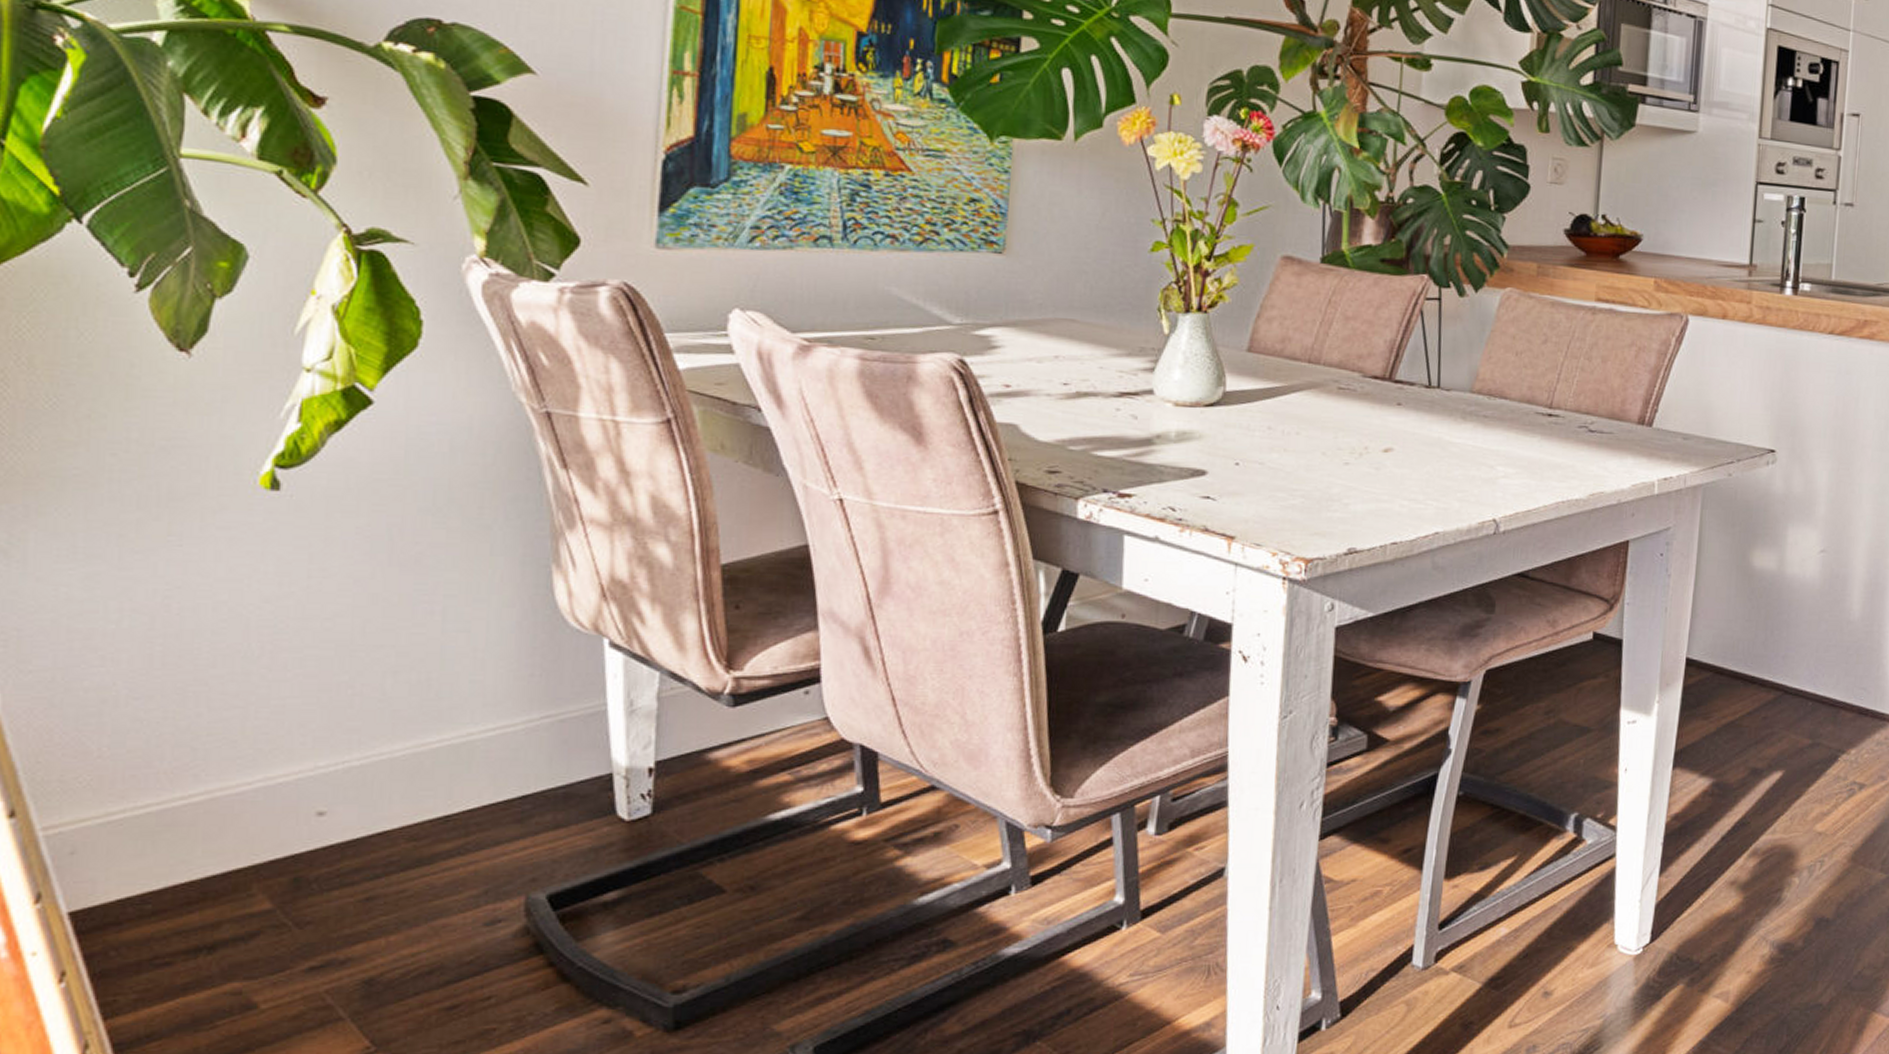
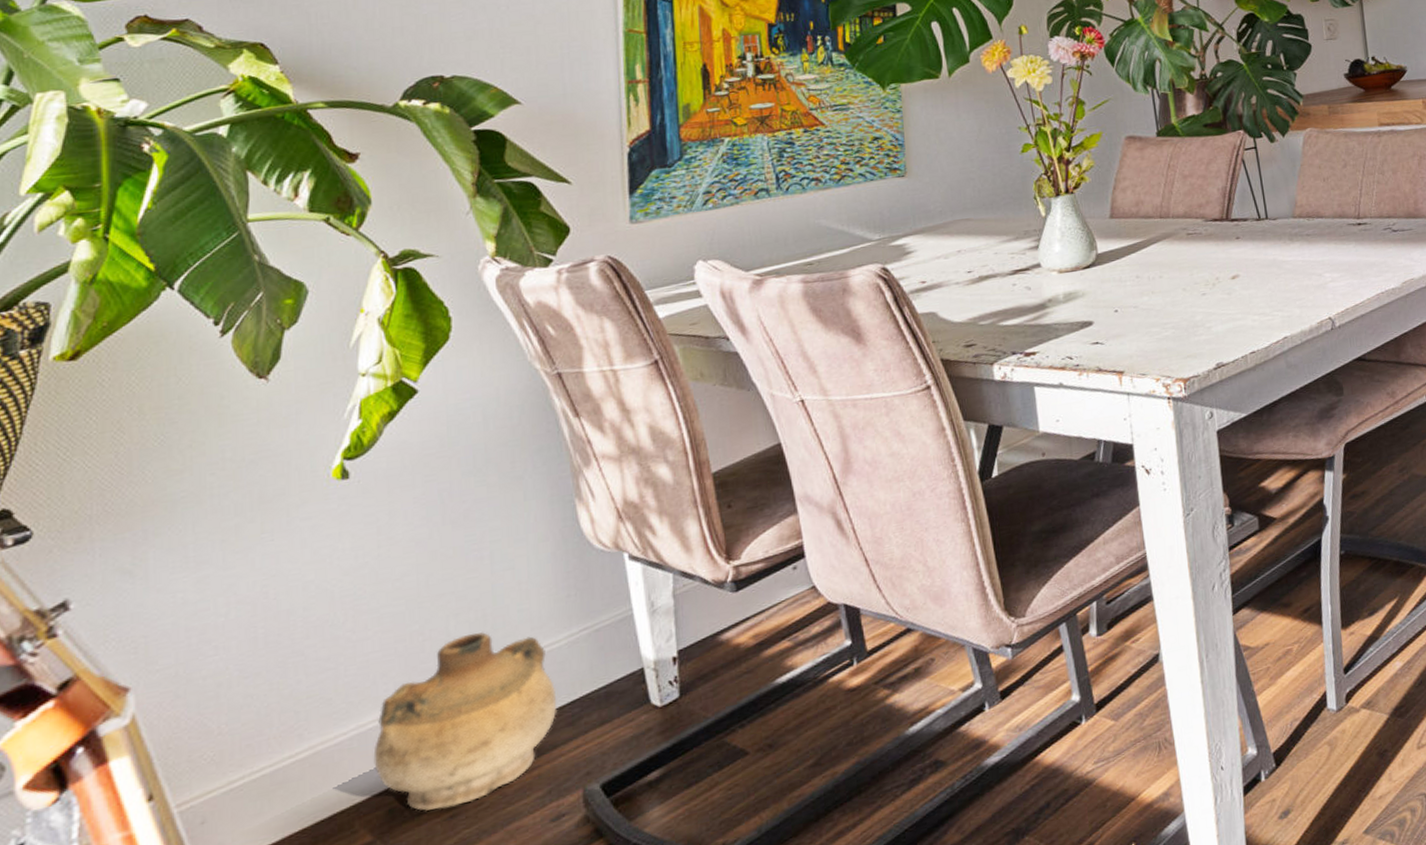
ceramic jug: none [280,697,506,888] -> present [373,631,558,811]

